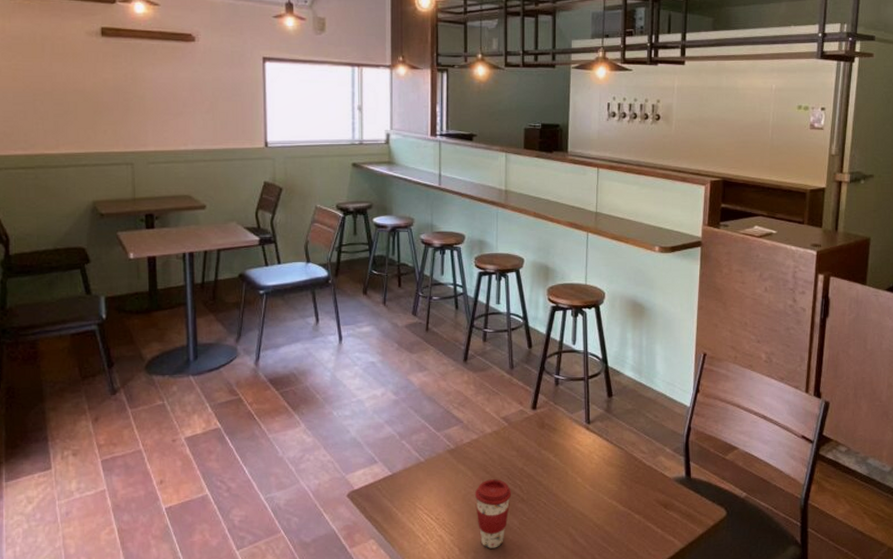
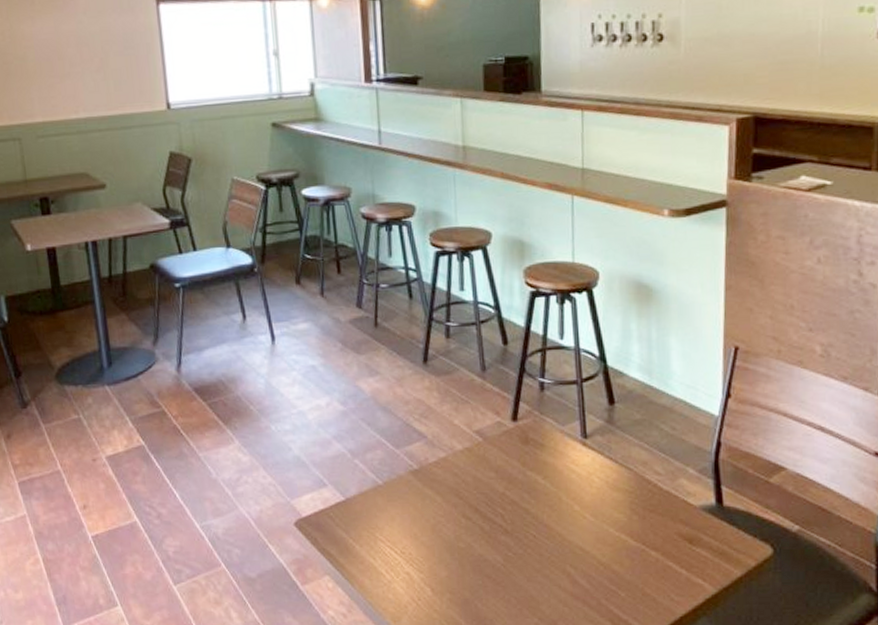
coffee cup: present [474,479,512,549] -> none [446,506,492,589]

